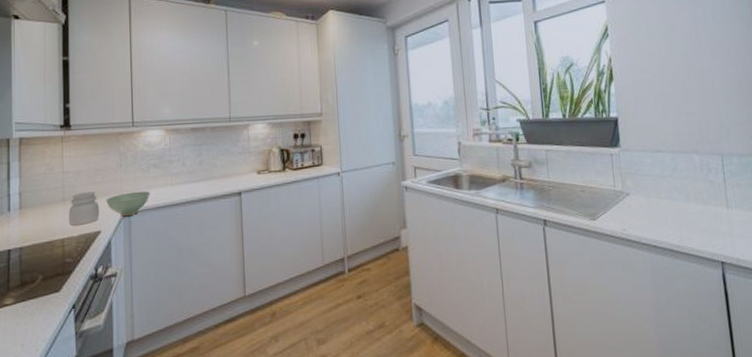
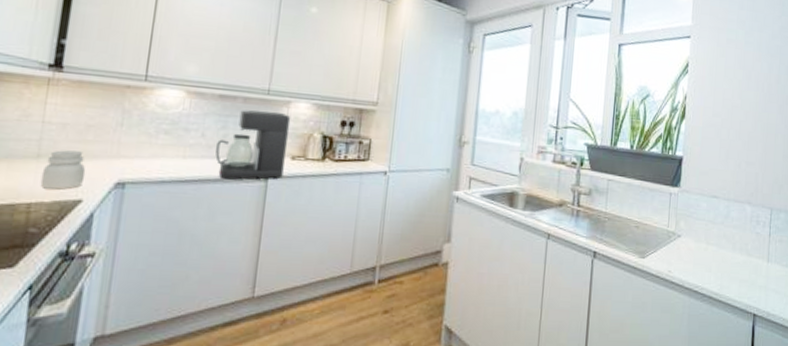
bowl: present [106,191,151,217] -> none [95,158,156,187]
coffee maker: none [196,135,253,198] -> present [215,110,291,180]

